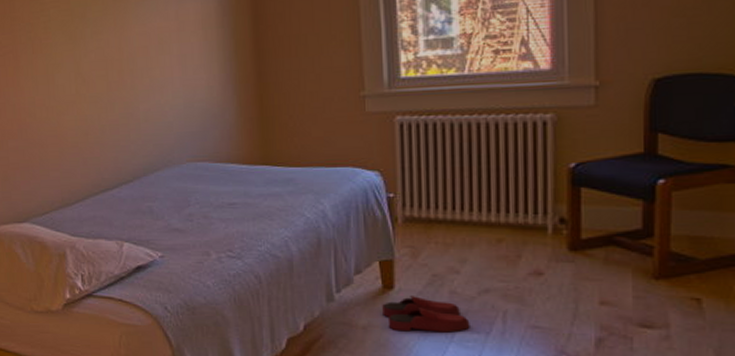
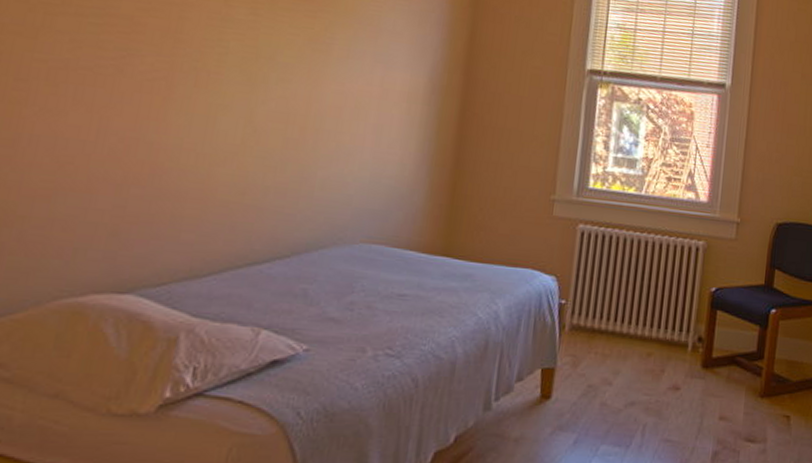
slippers: present [382,296,470,333] -> none [536,407,614,446]

